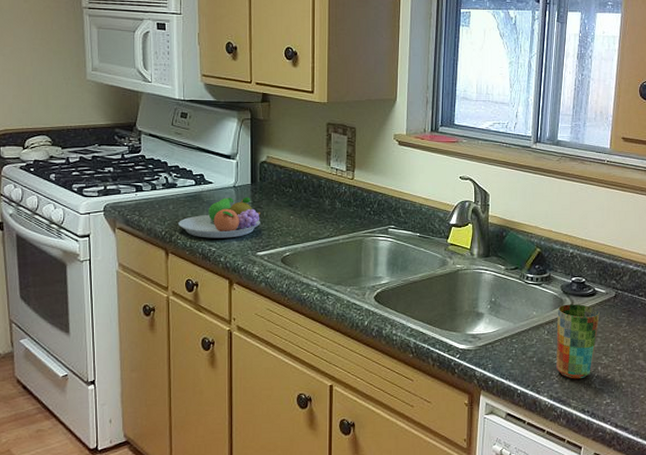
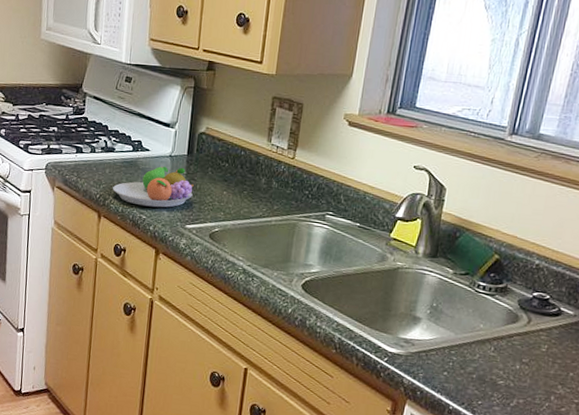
cup: present [556,304,600,379] -> none [499,321,562,406]

